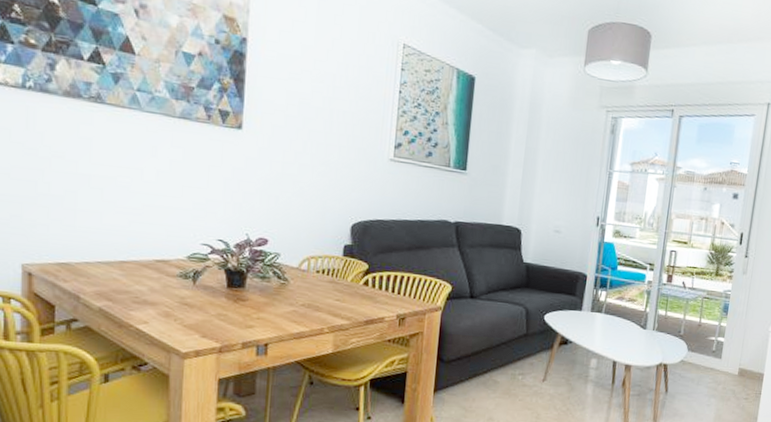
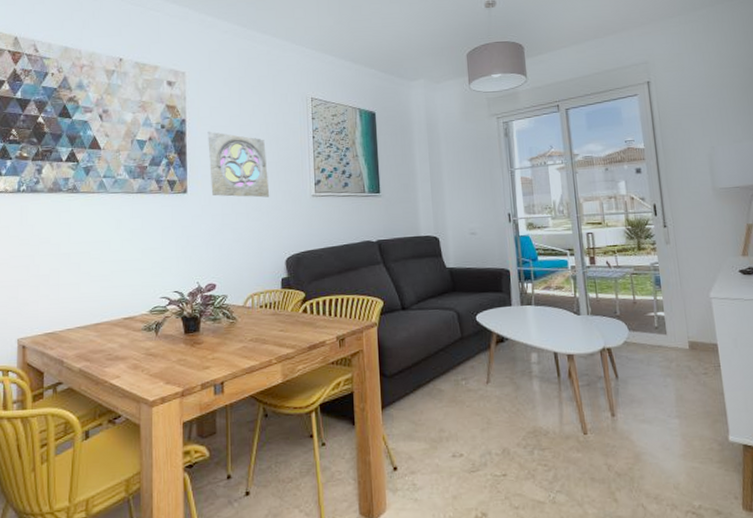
wall ornament: none [272,59,343,152] -> present [208,131,270,198]

